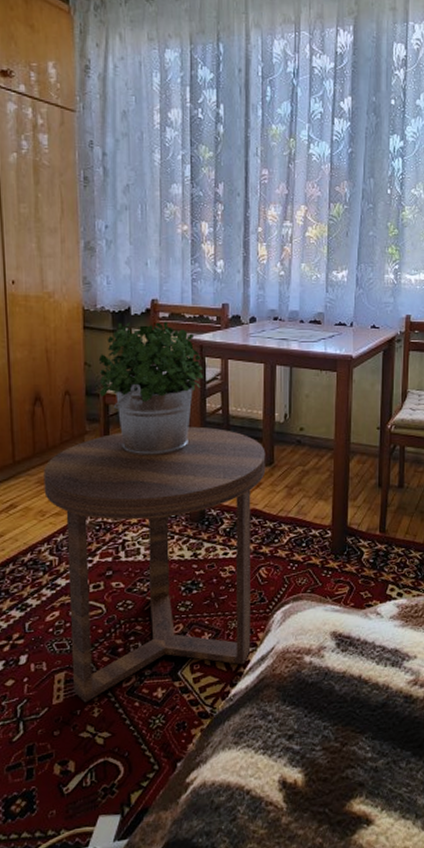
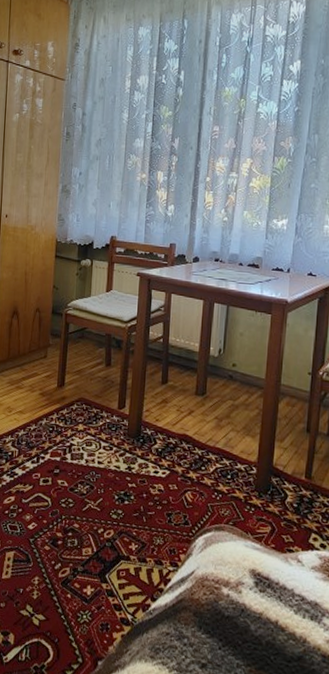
side table: present [43,426,266,703] -> none [13,348,199,584]
potted plant: present [98,321,204,456] -> none [62,254,150,373]

